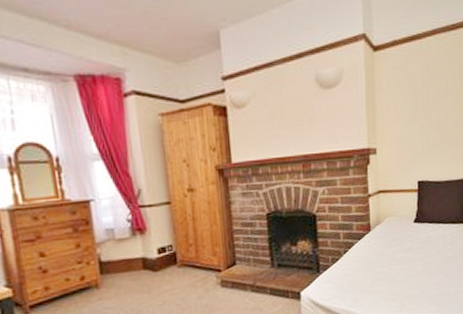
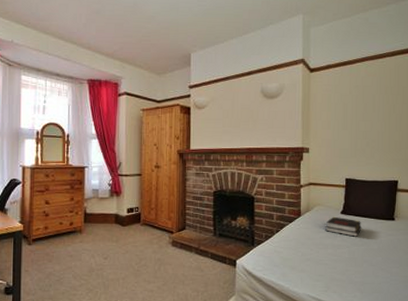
book: none [398,226,437,247] -> present [325,216,362,237]

